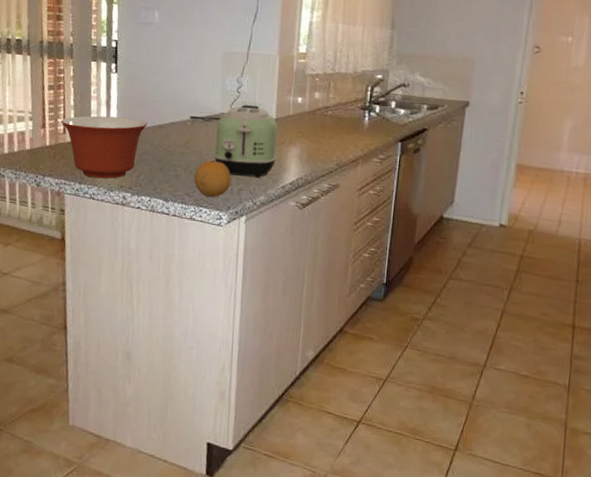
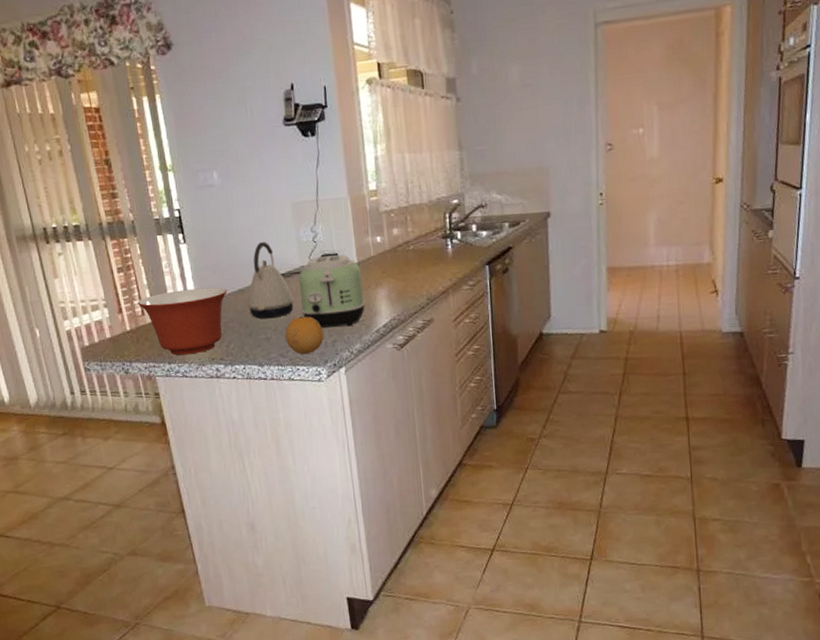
kettle: none [163,84,209,158] -> present [246,242,294,319]

